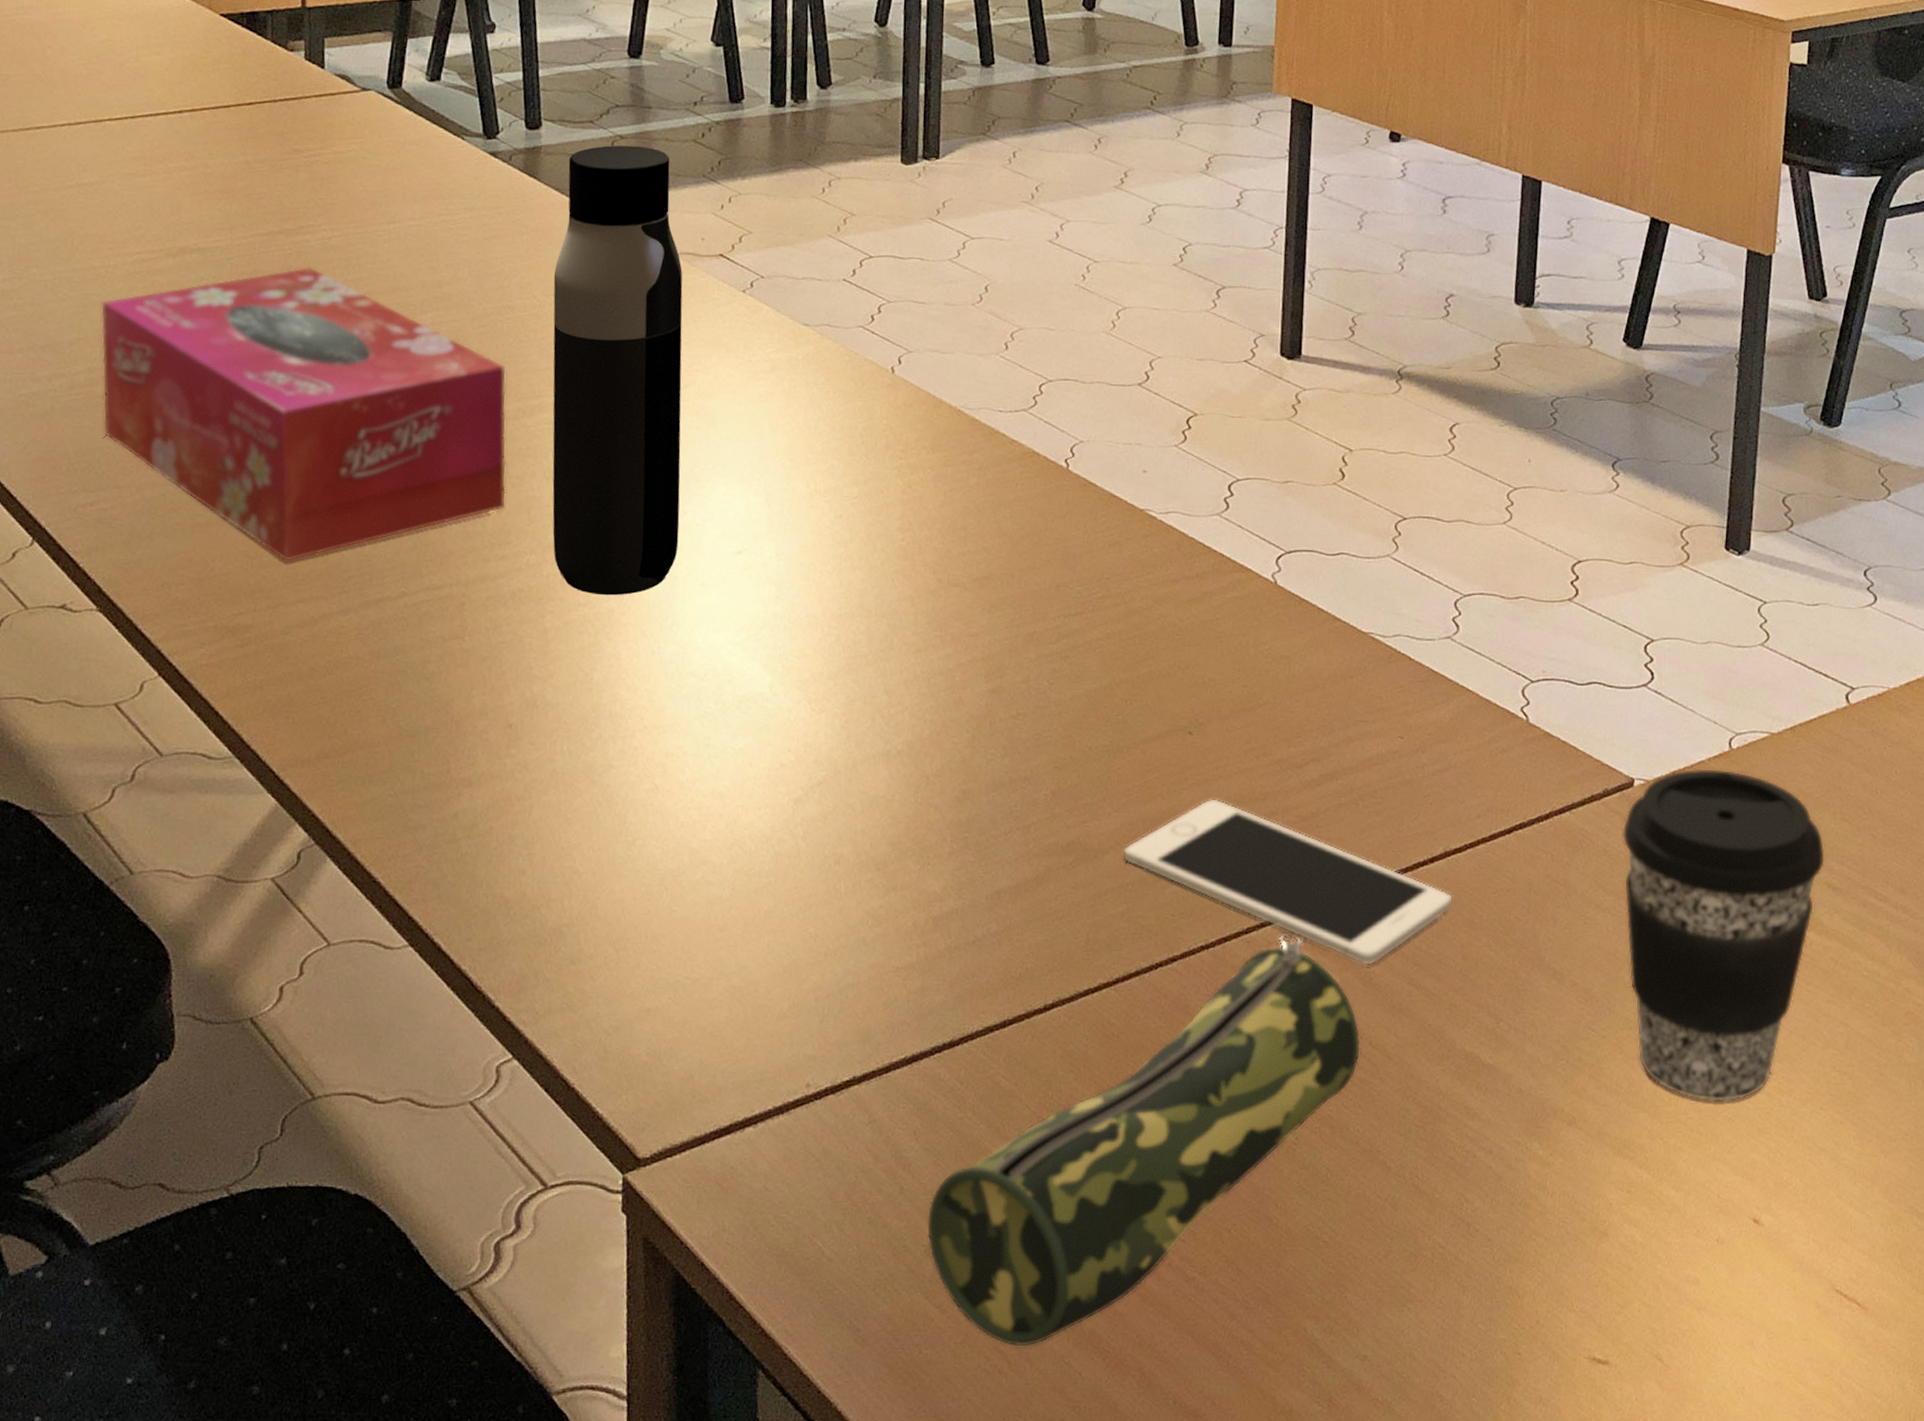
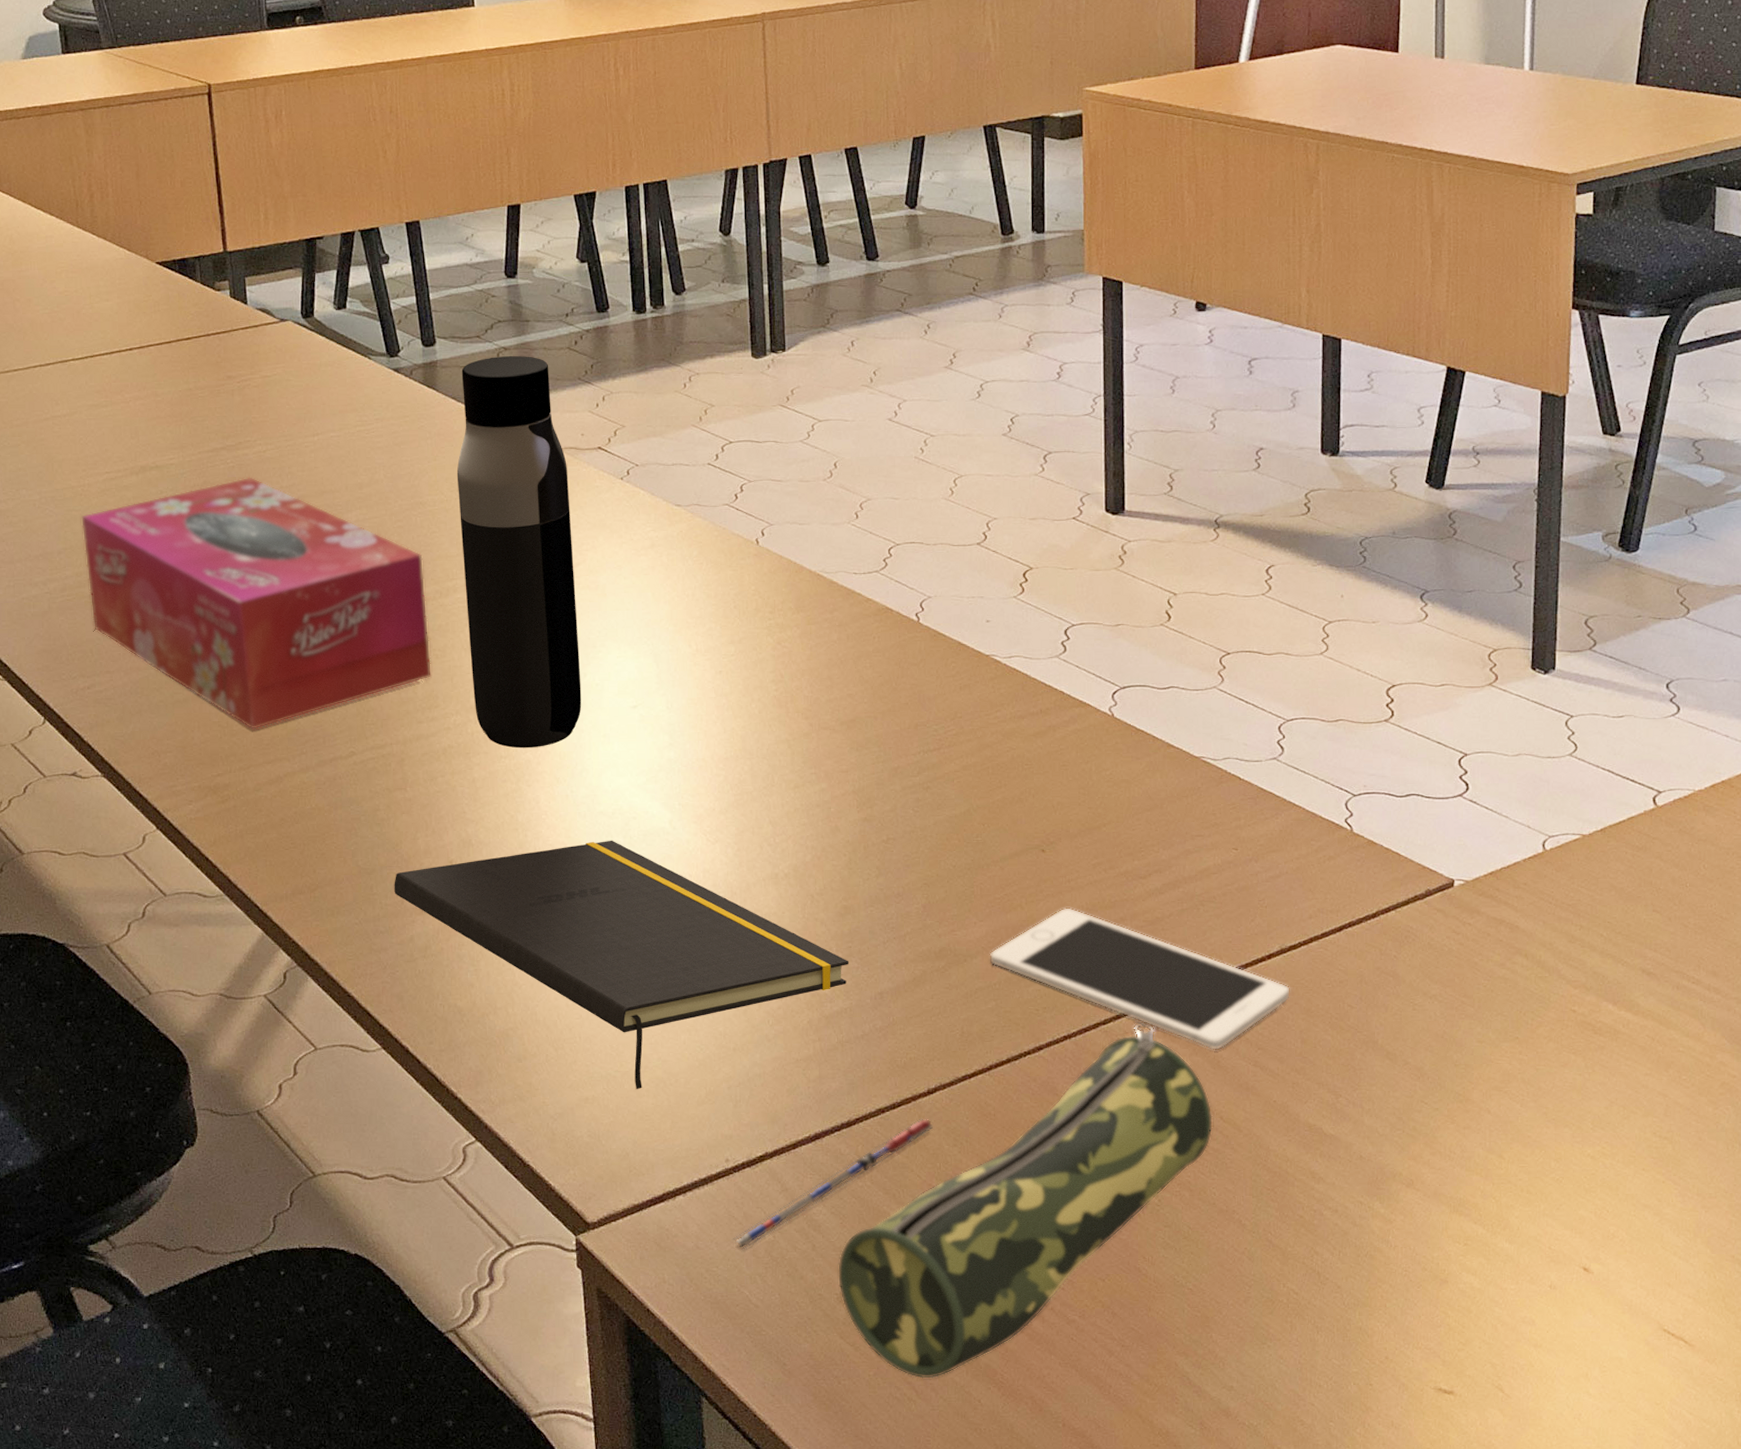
notepad: none [439,705,965,1000] -> present [394,840,850,1090]
pen: none [807,1039,1048,1194] -> present [732,1118,934,1251]
coffee cup: present [1622,769,1826,1102] -> none [1445,869,1639,1165]

